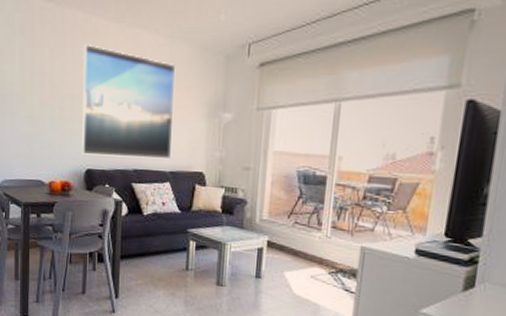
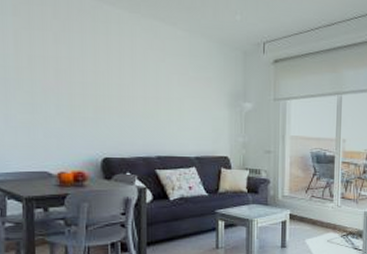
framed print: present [81,43,175,159] -> none [93,30,195,145]

